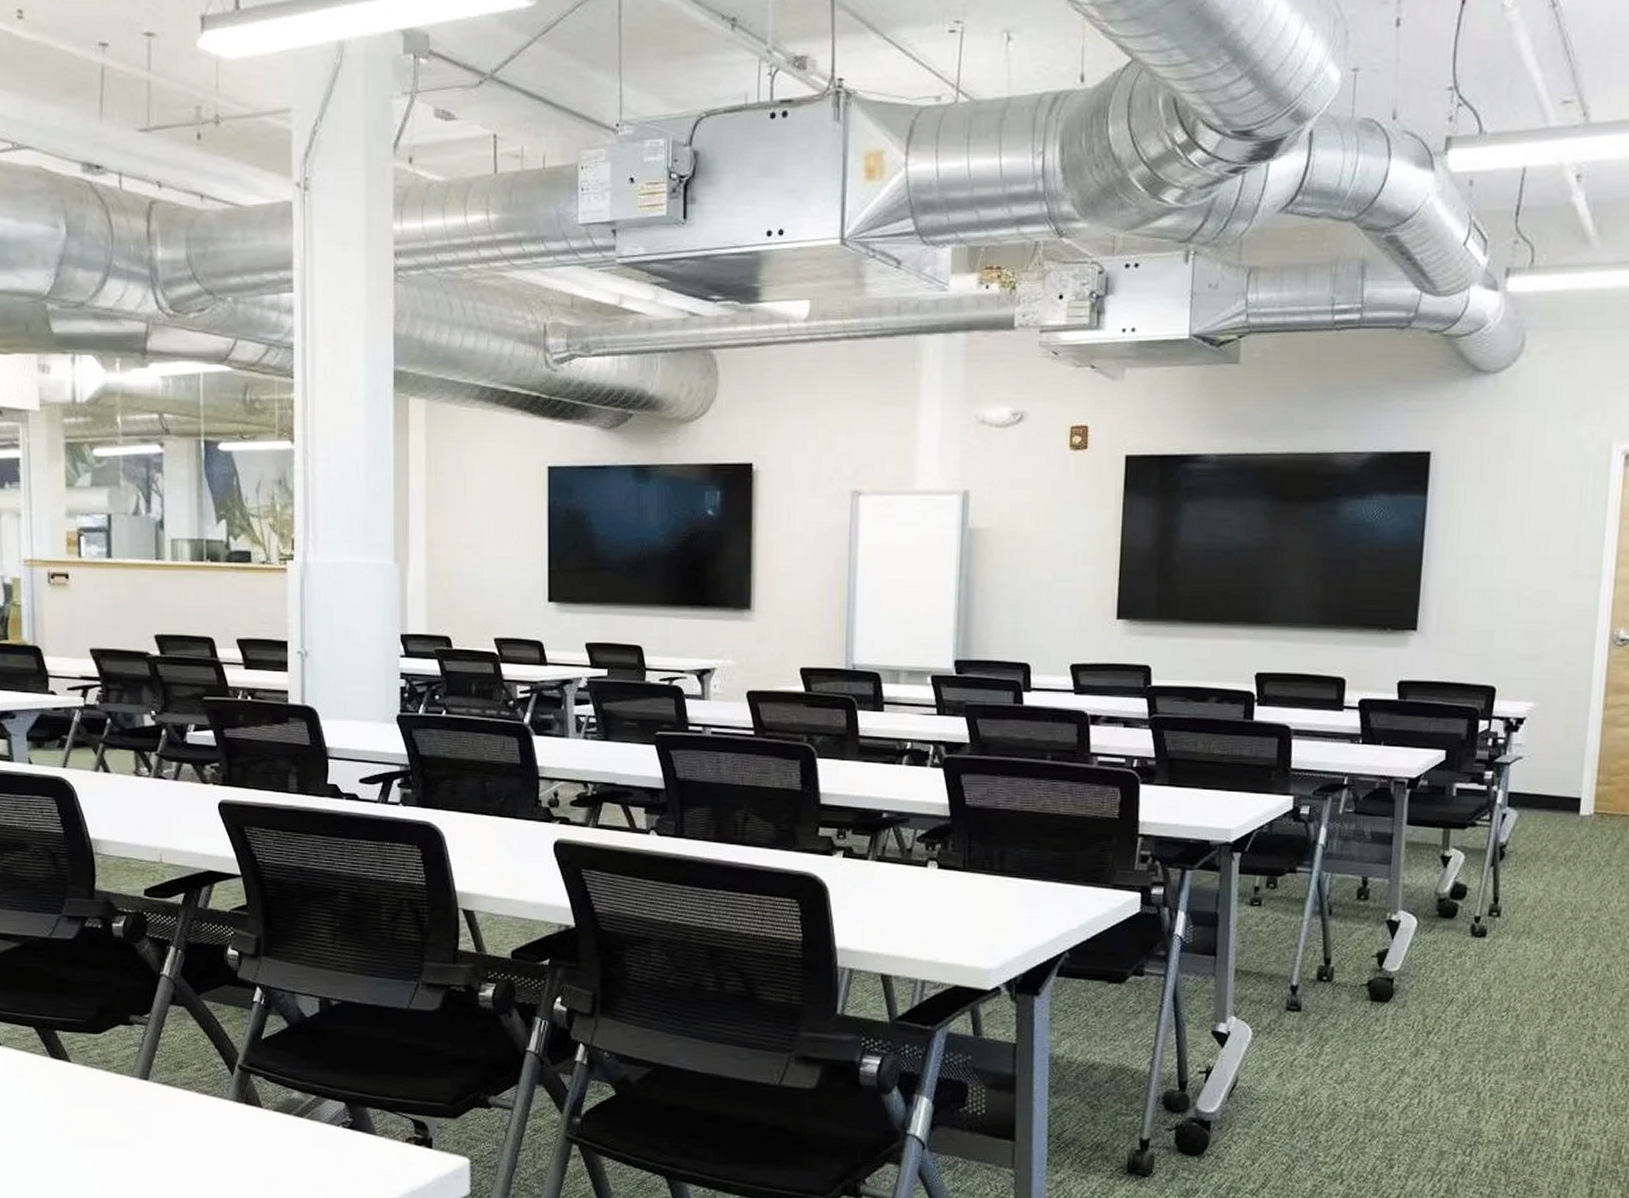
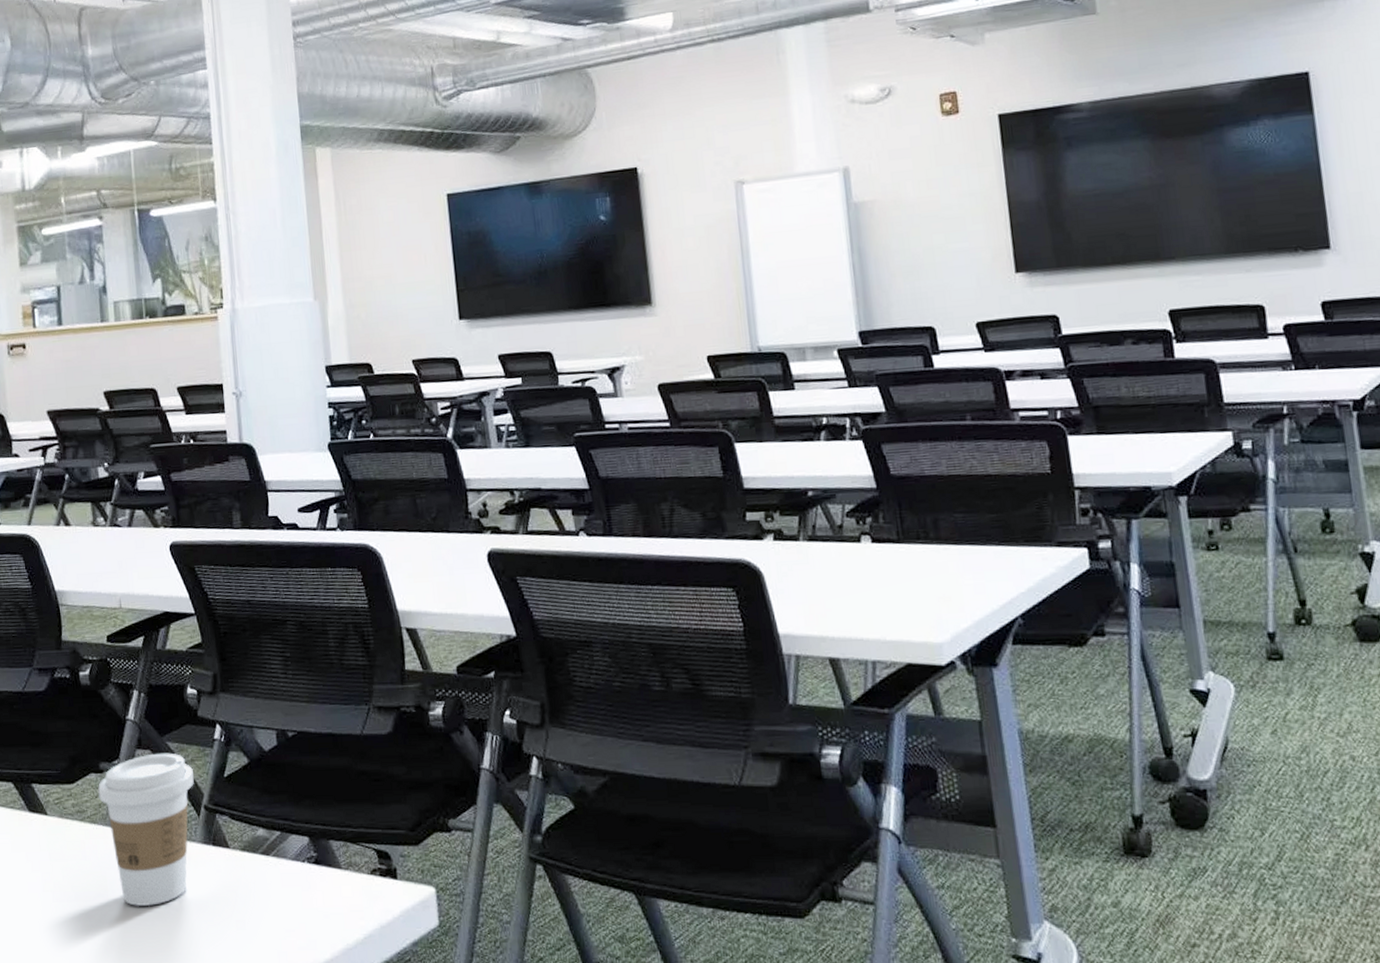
coffee cup: none [127,1010,229,1157] -> present [98,753,194,906]

